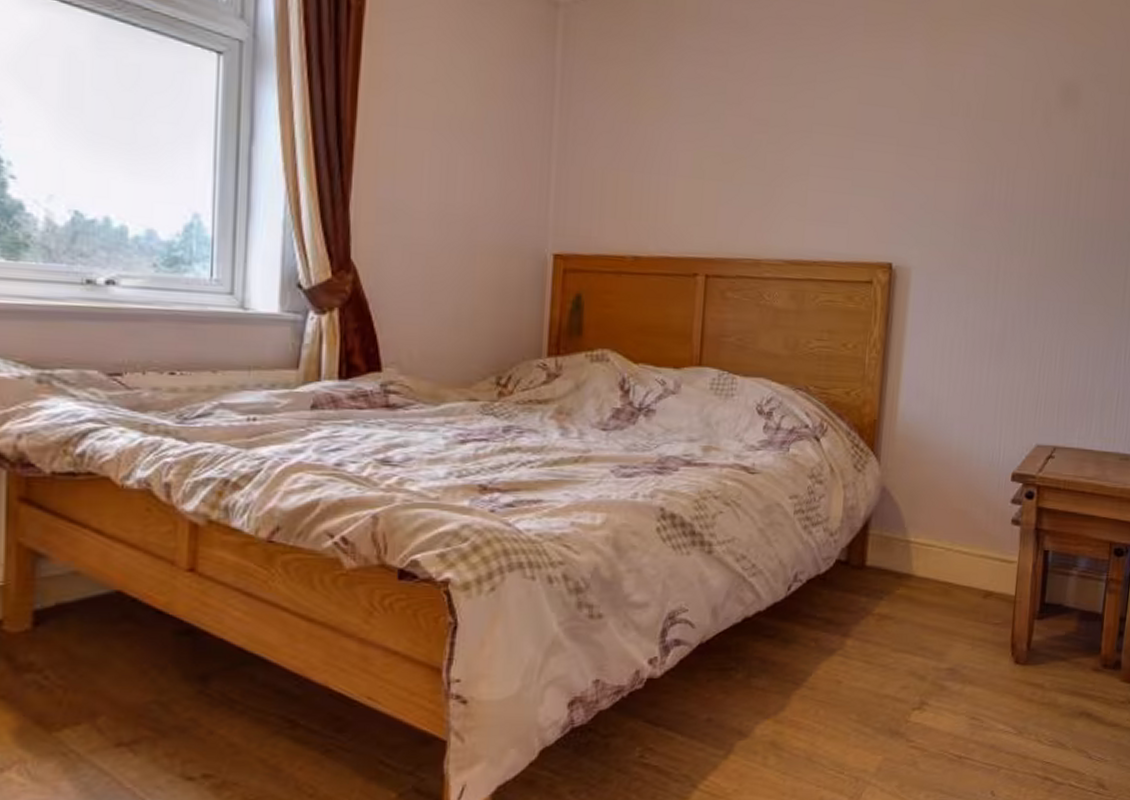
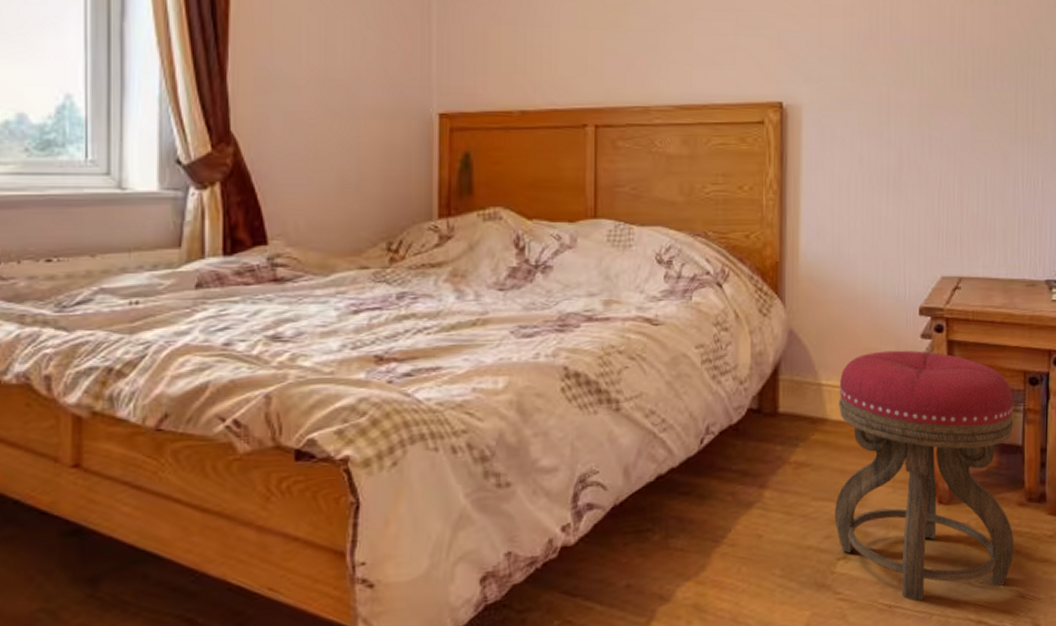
stool: none [913,513,1098,755] -> present [835,350,1015,602]

